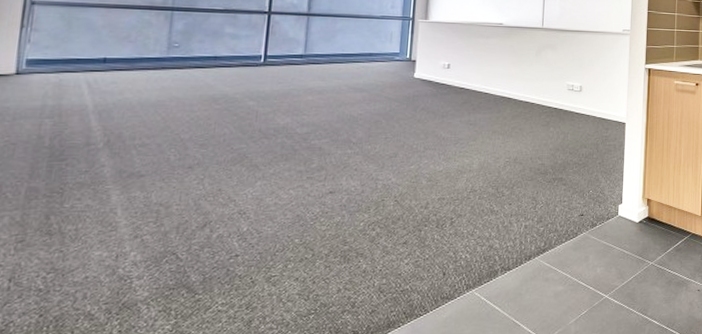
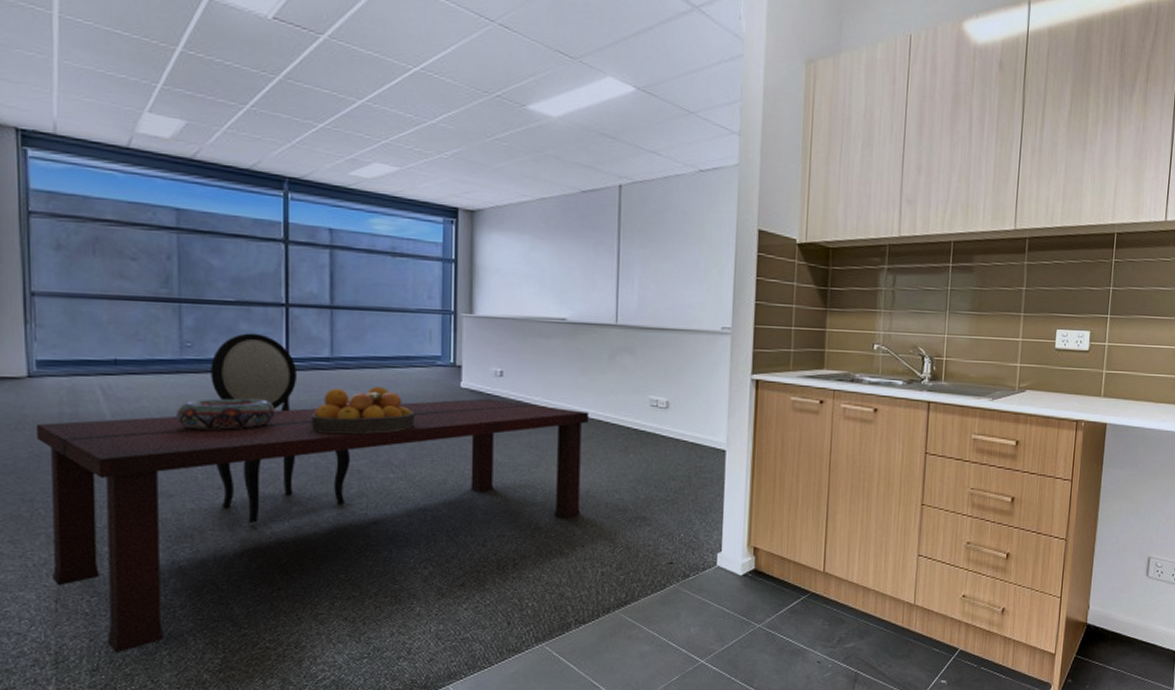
dining table: none [8,86,519,327] -> present [35,398,590,654]
decorative bowl: none [157,89,250,117] -> present [177,398,275,430]
dining chair: none [188,35,315,197] -> present [211,333,351,523]
fruit bowl: none [280,78,374,118] -> present [310,386,416,435]

